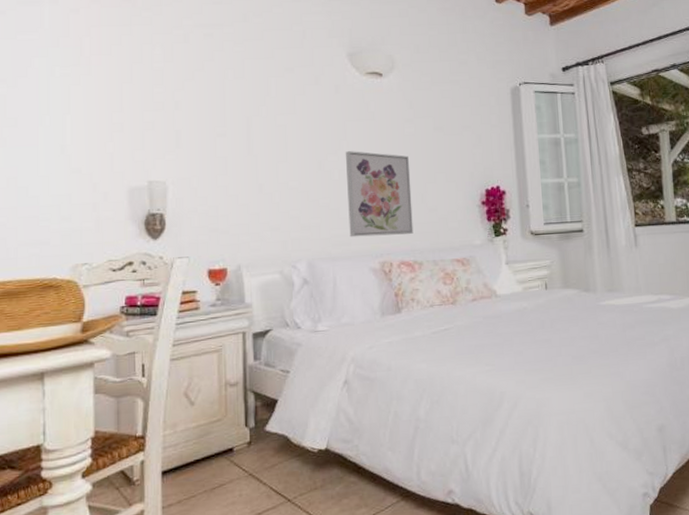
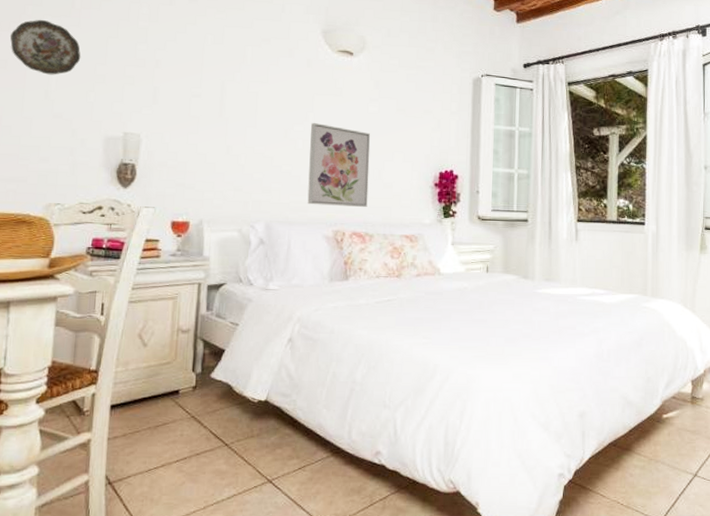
decorative plate: none [17,71,95,129] -> present [9,19,81,75]

